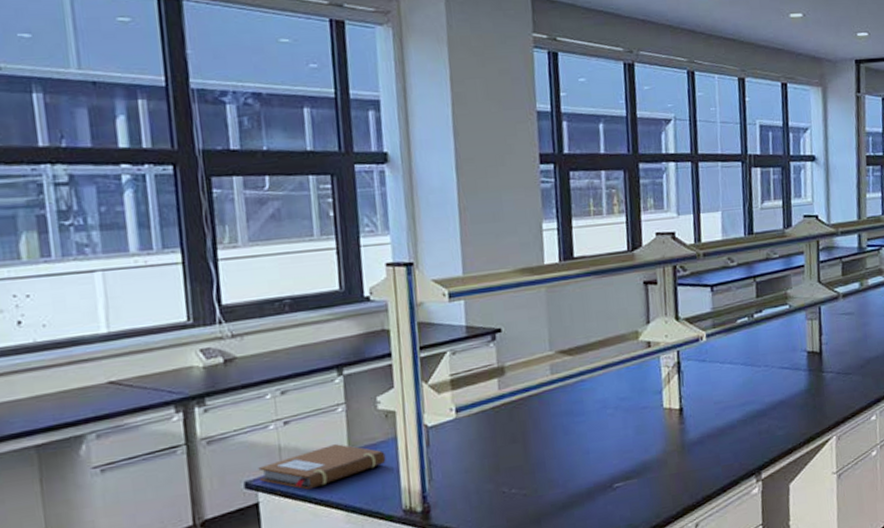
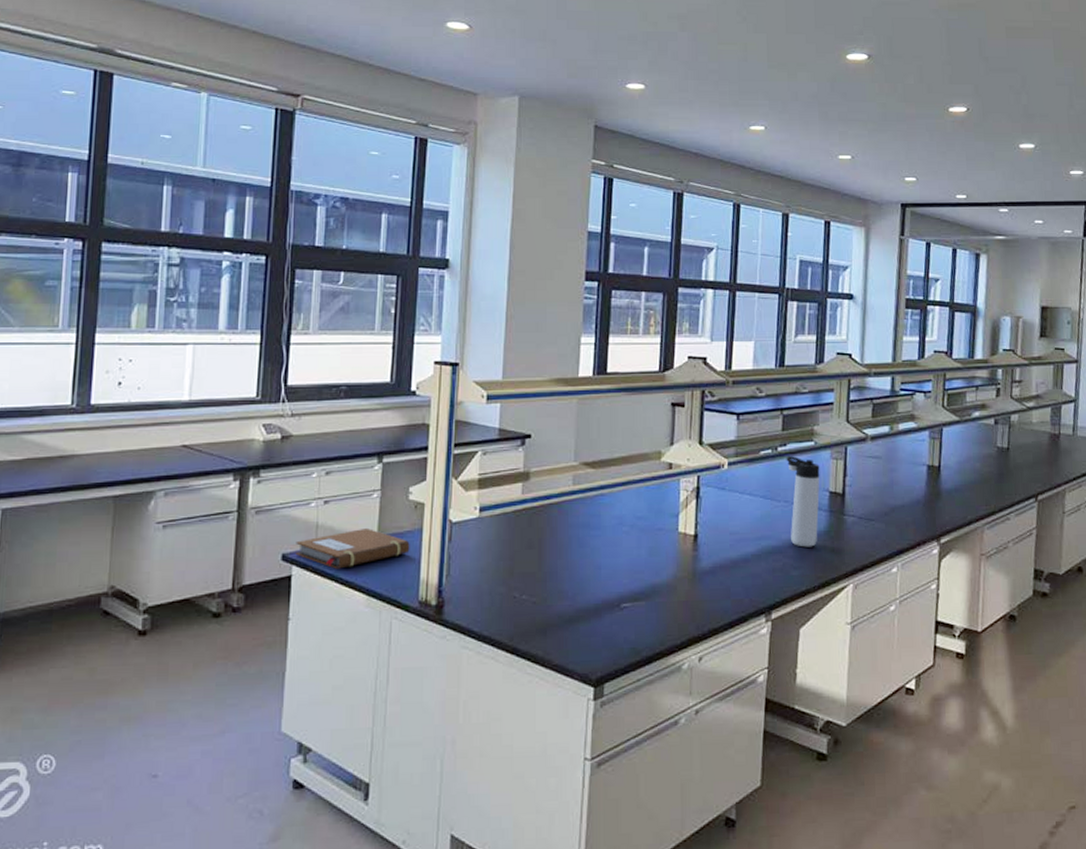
thermos bottle: none [762,321,799,408] -> present [786,456,820,547]

